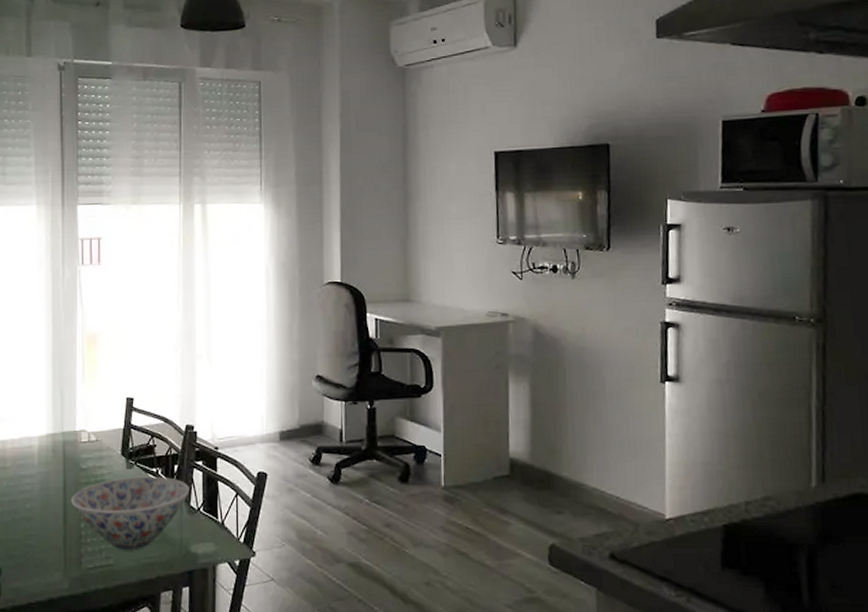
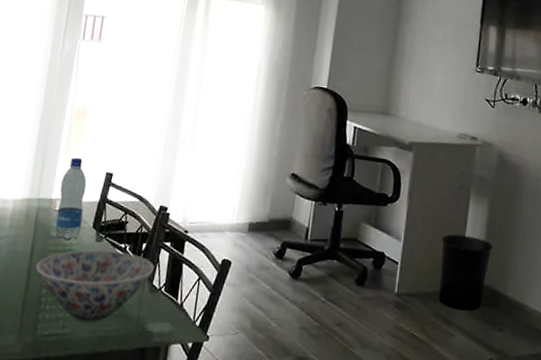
bottle: none [83,386,109,471] -> present [55,157,87,241]
waste bin: none [484,419,540,497] -> present [438,234,493,311]

